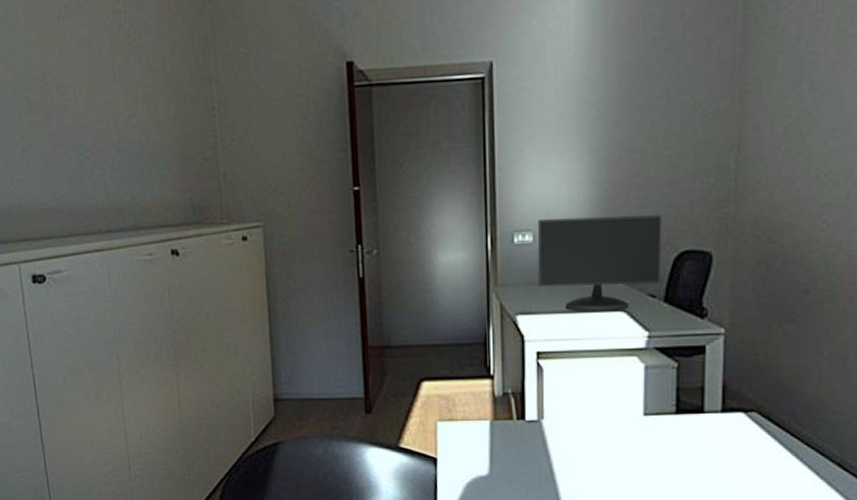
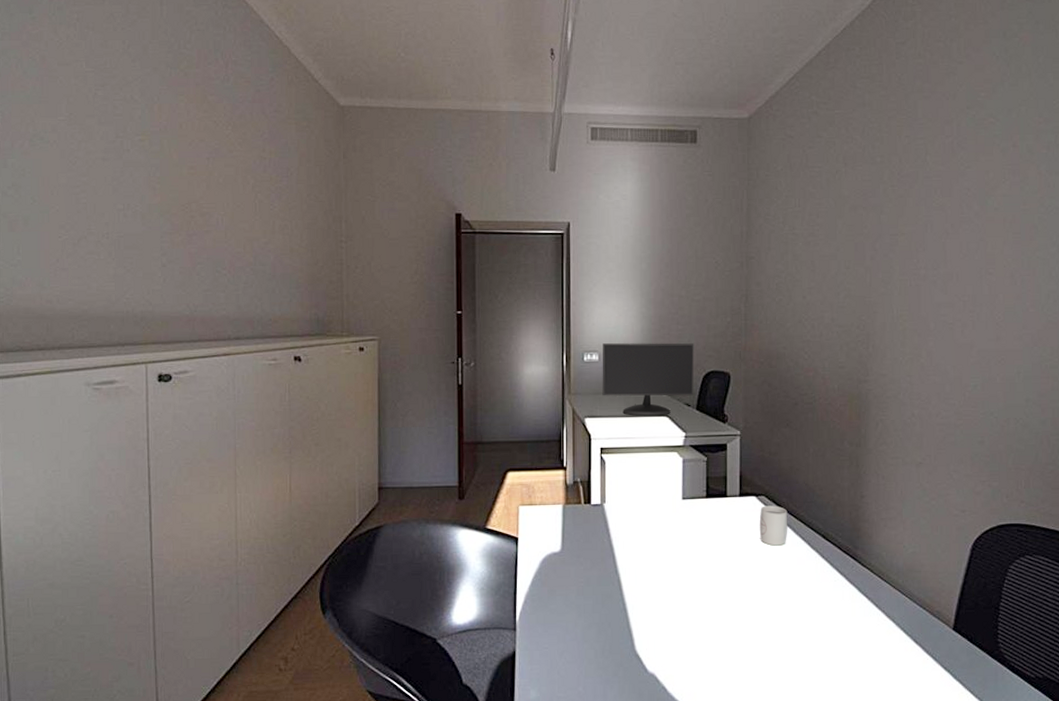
mug: none [748,424,789,475] -> present [759,505,788,546]

